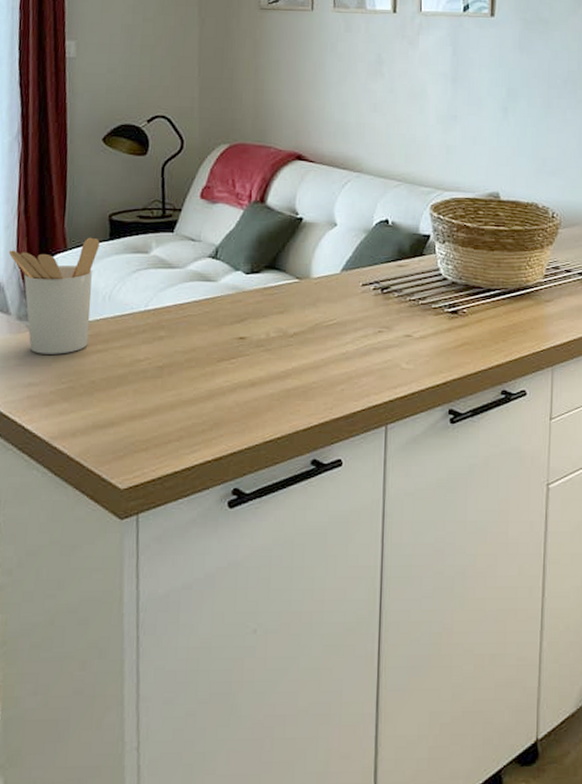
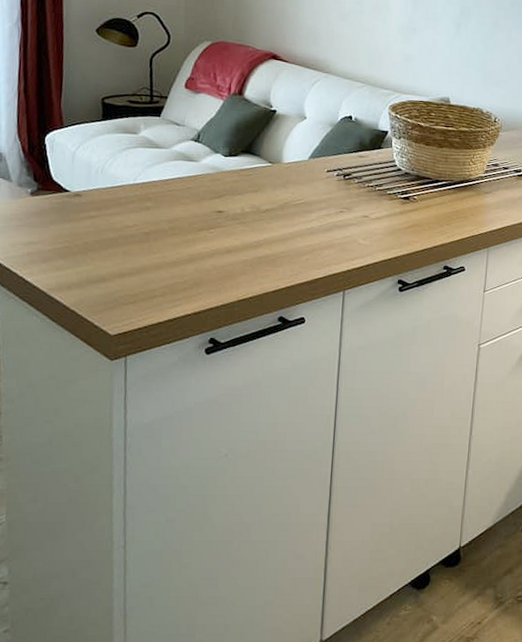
utensil holder: present [8,237,100,354] -> none [9,117,93,218]

